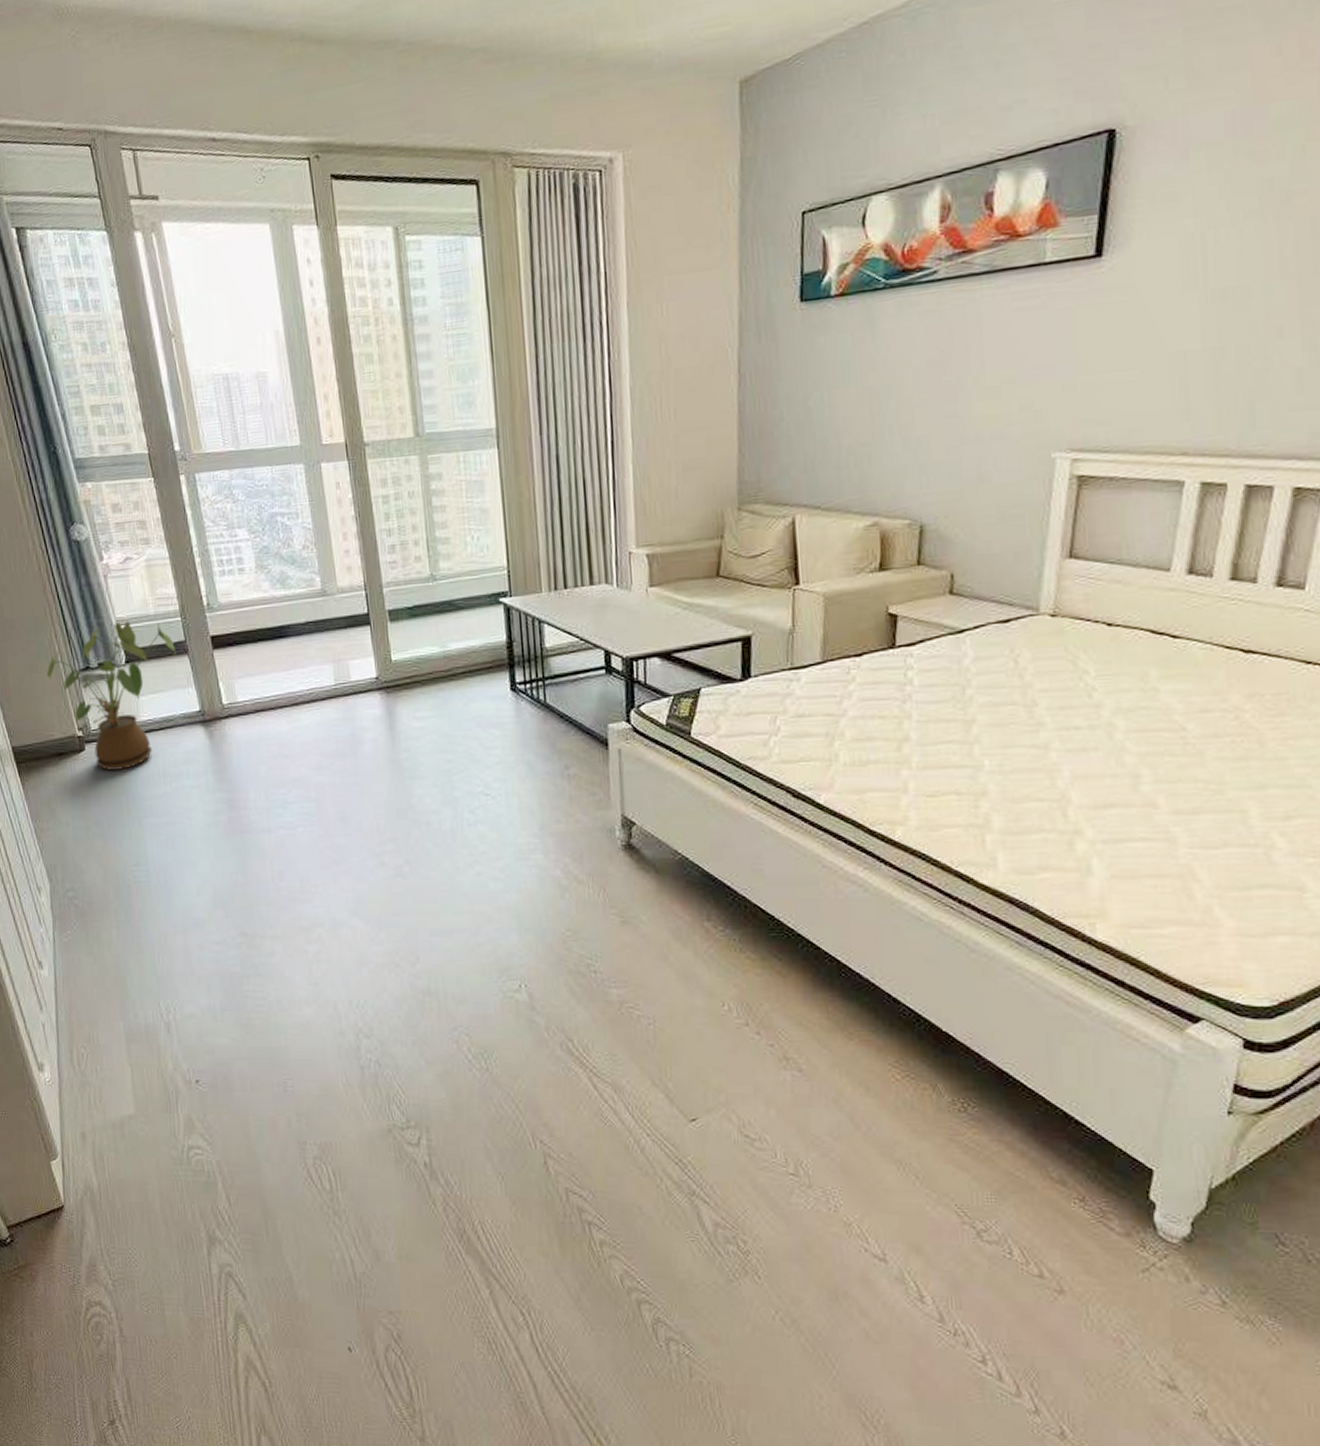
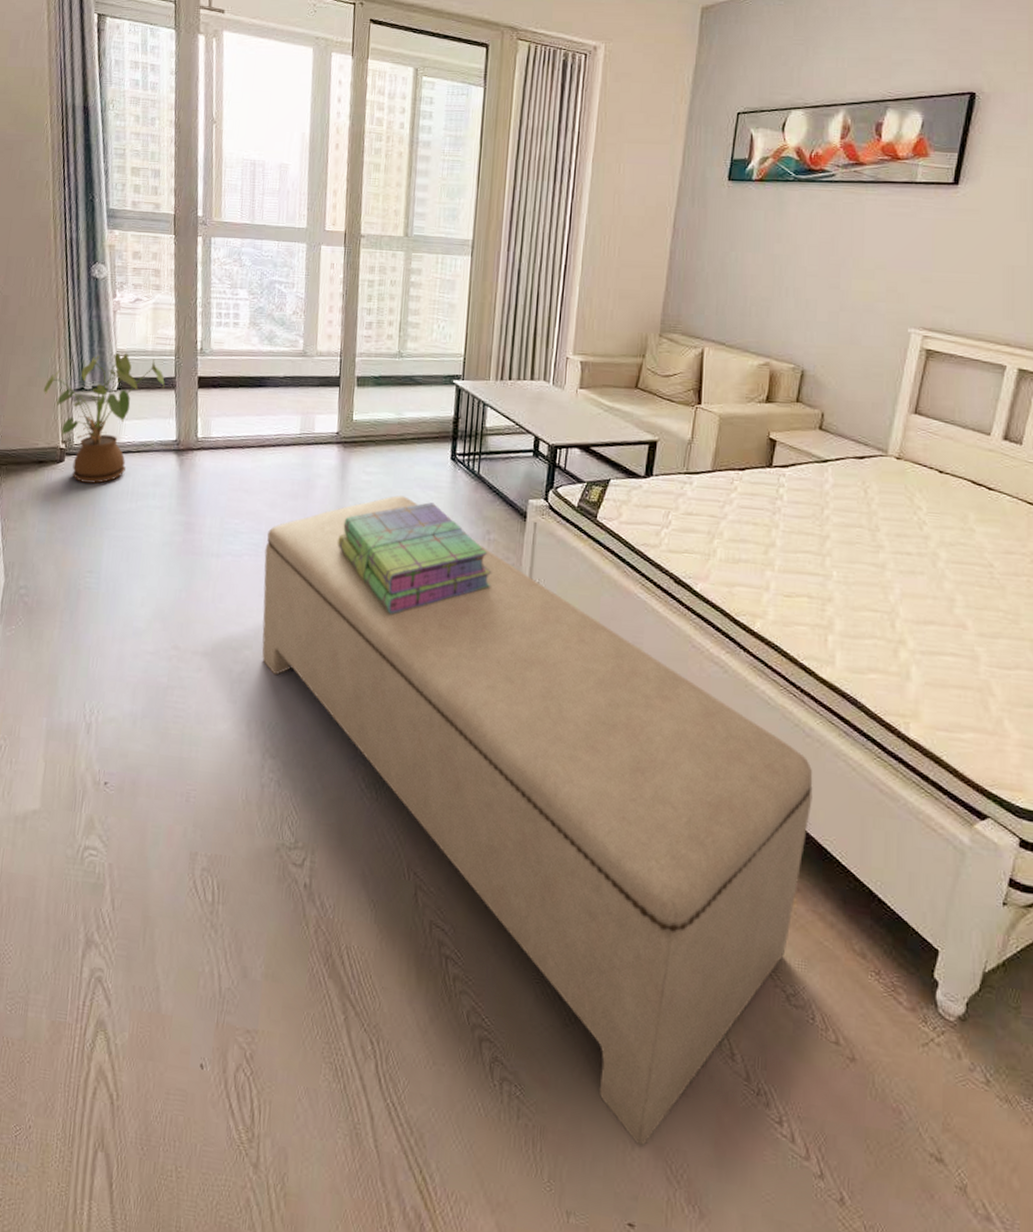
bench: none [319,739,986,1395] -> present [262,495,813,1146]
stack of books: none [398,742,579,871] -> present [338,502,492,614]

